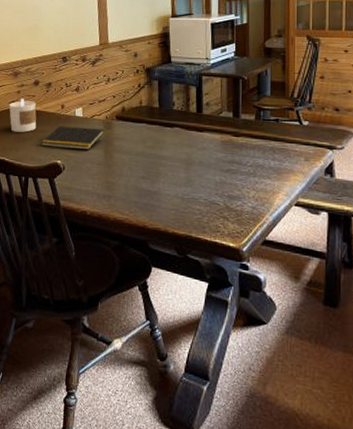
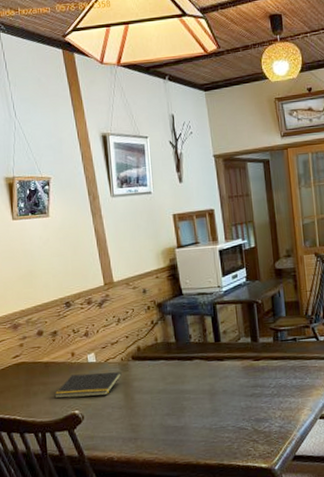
candle: present [9,98,37,133] -> none [12,351,47,388]

